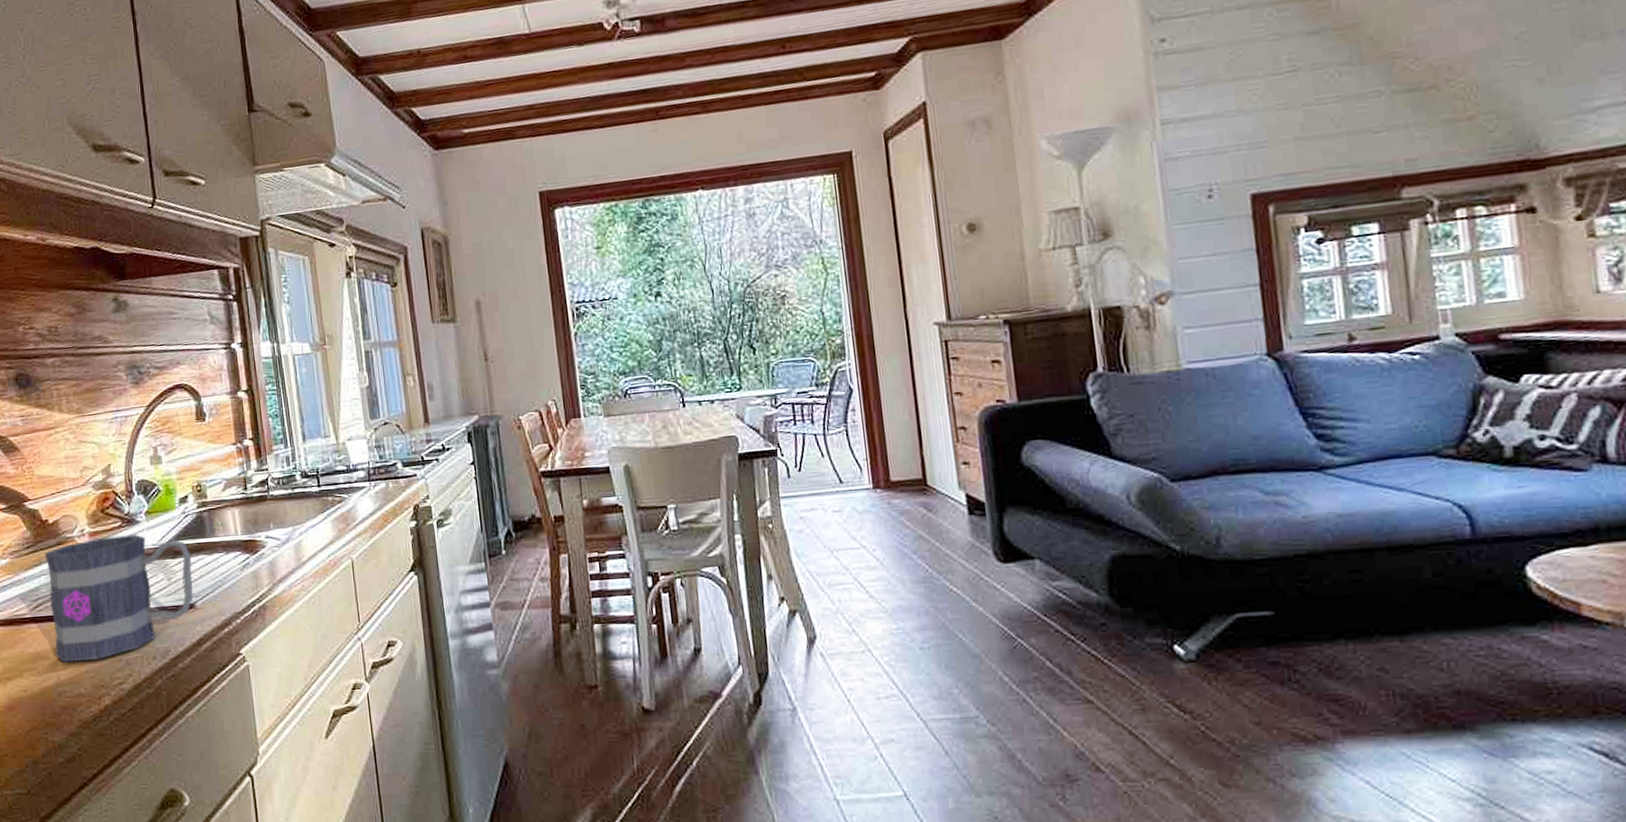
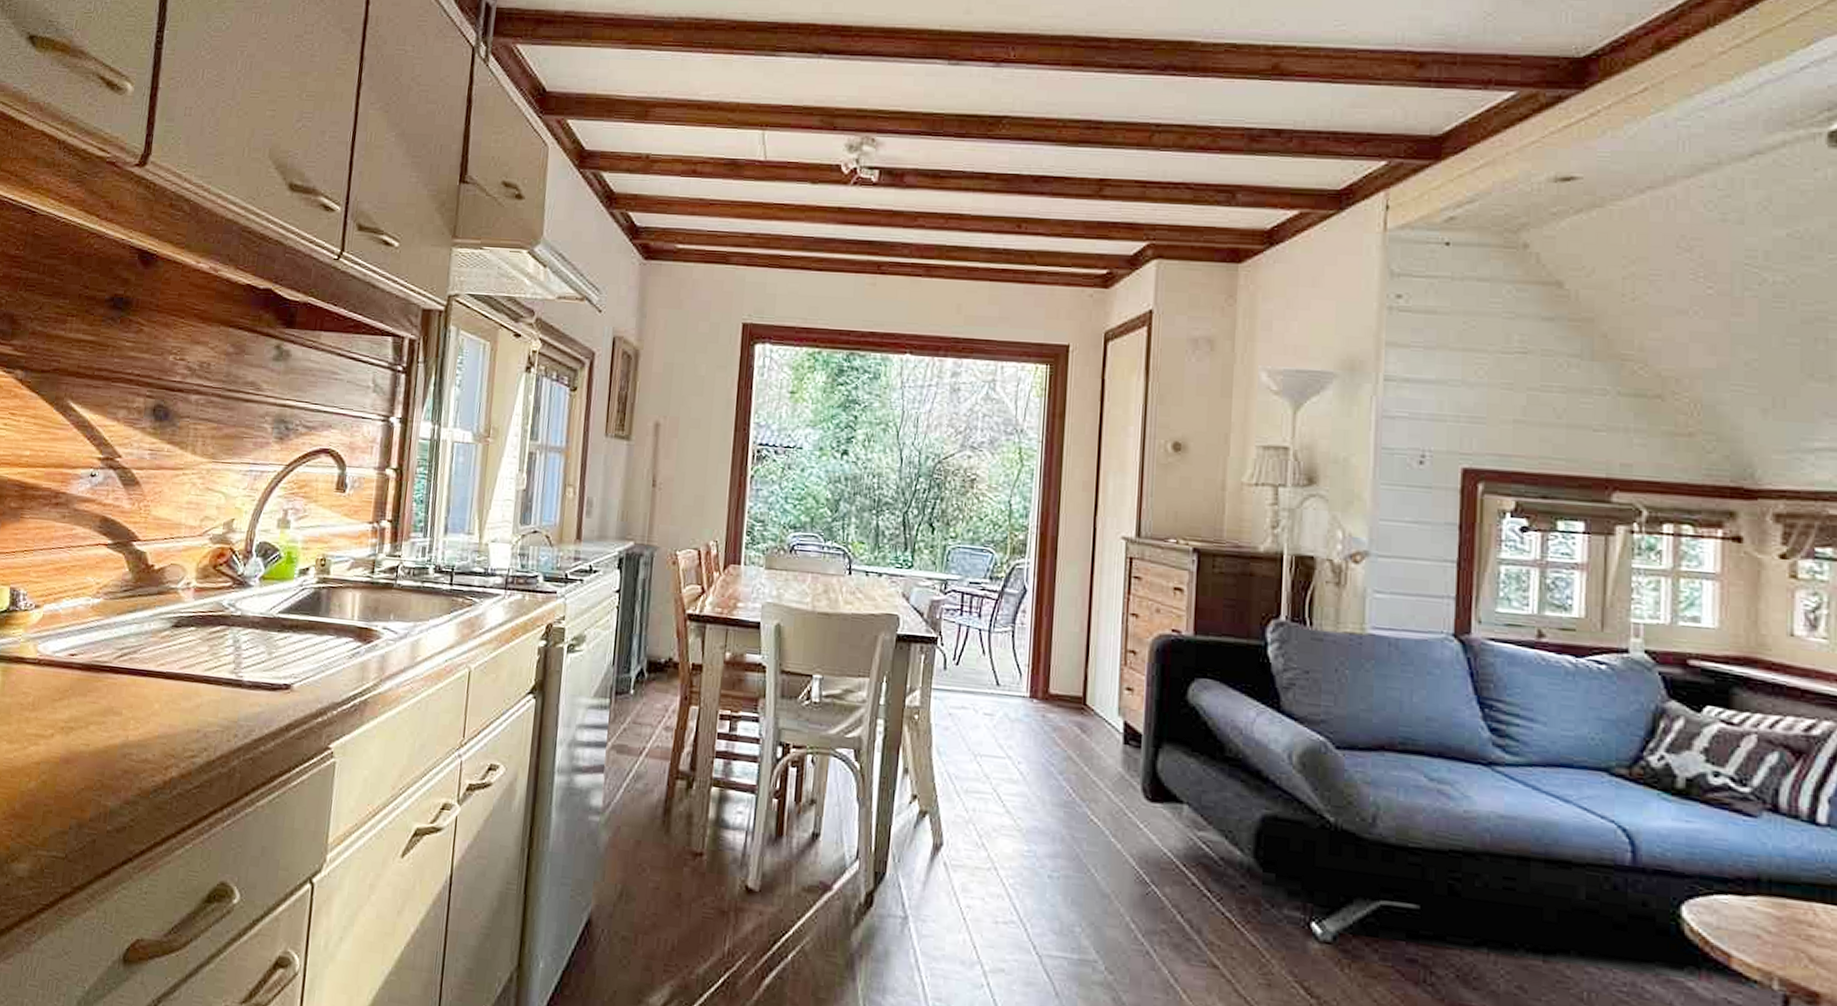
mug: present [44,533,193,663] -> none [128,595,300,726]

